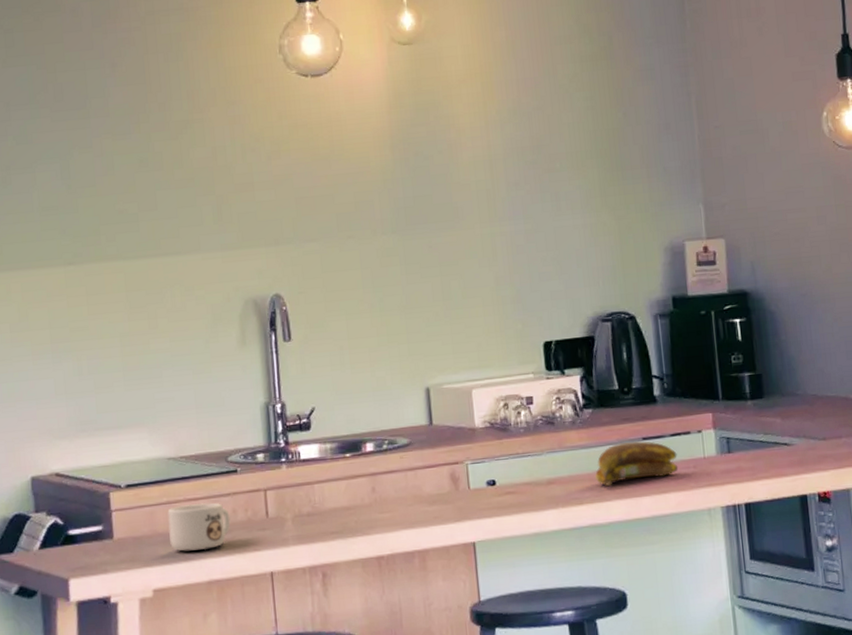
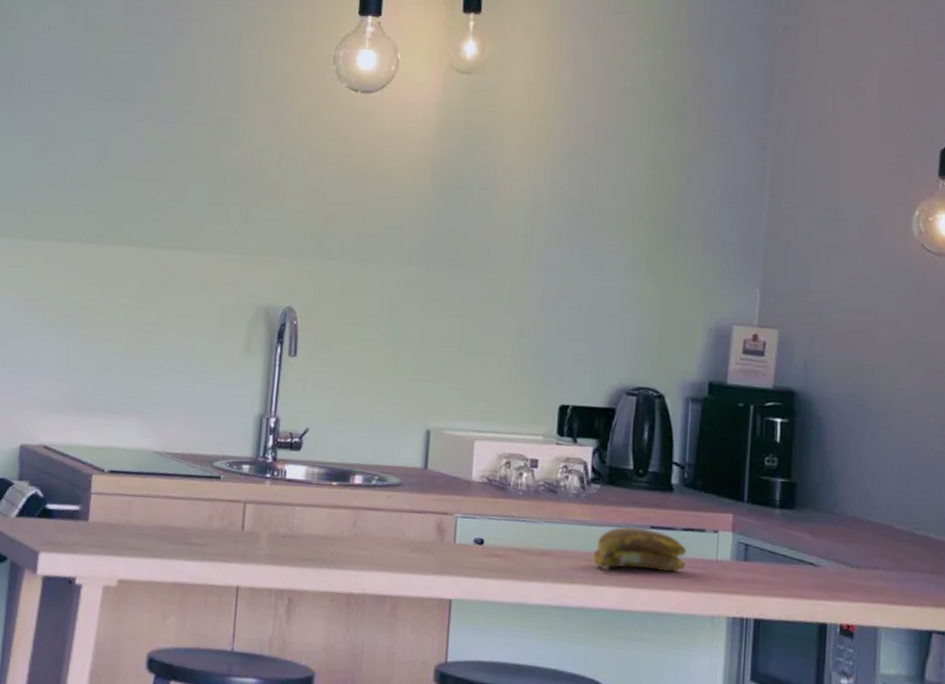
mug: present [167,502,231,552] -> none [142,501,206,551]

